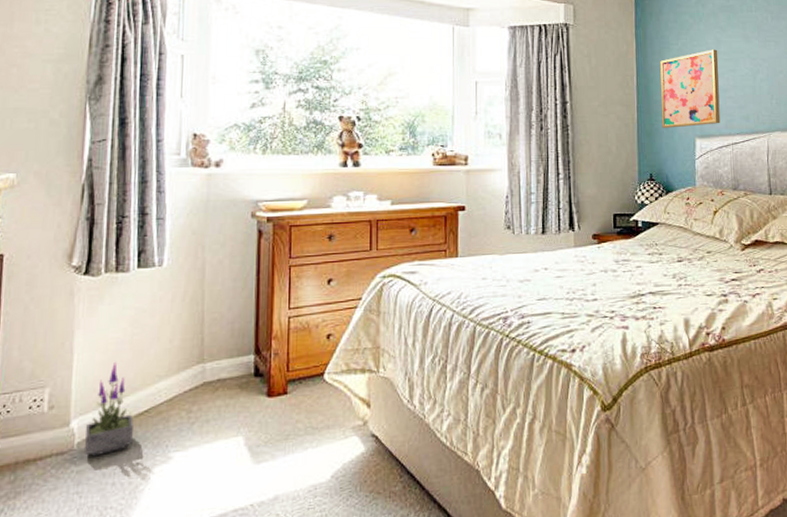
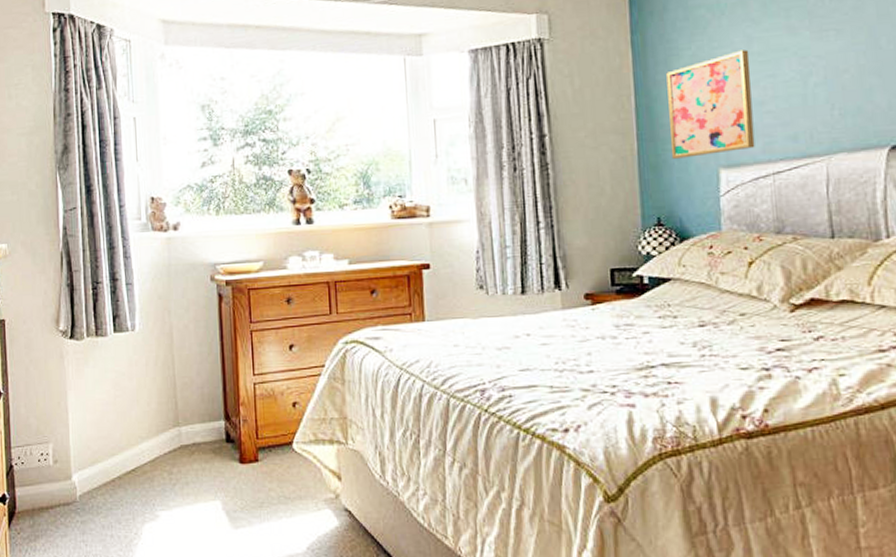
potted plant: present [85,361,134,457] -> none [84,421,124,509]

